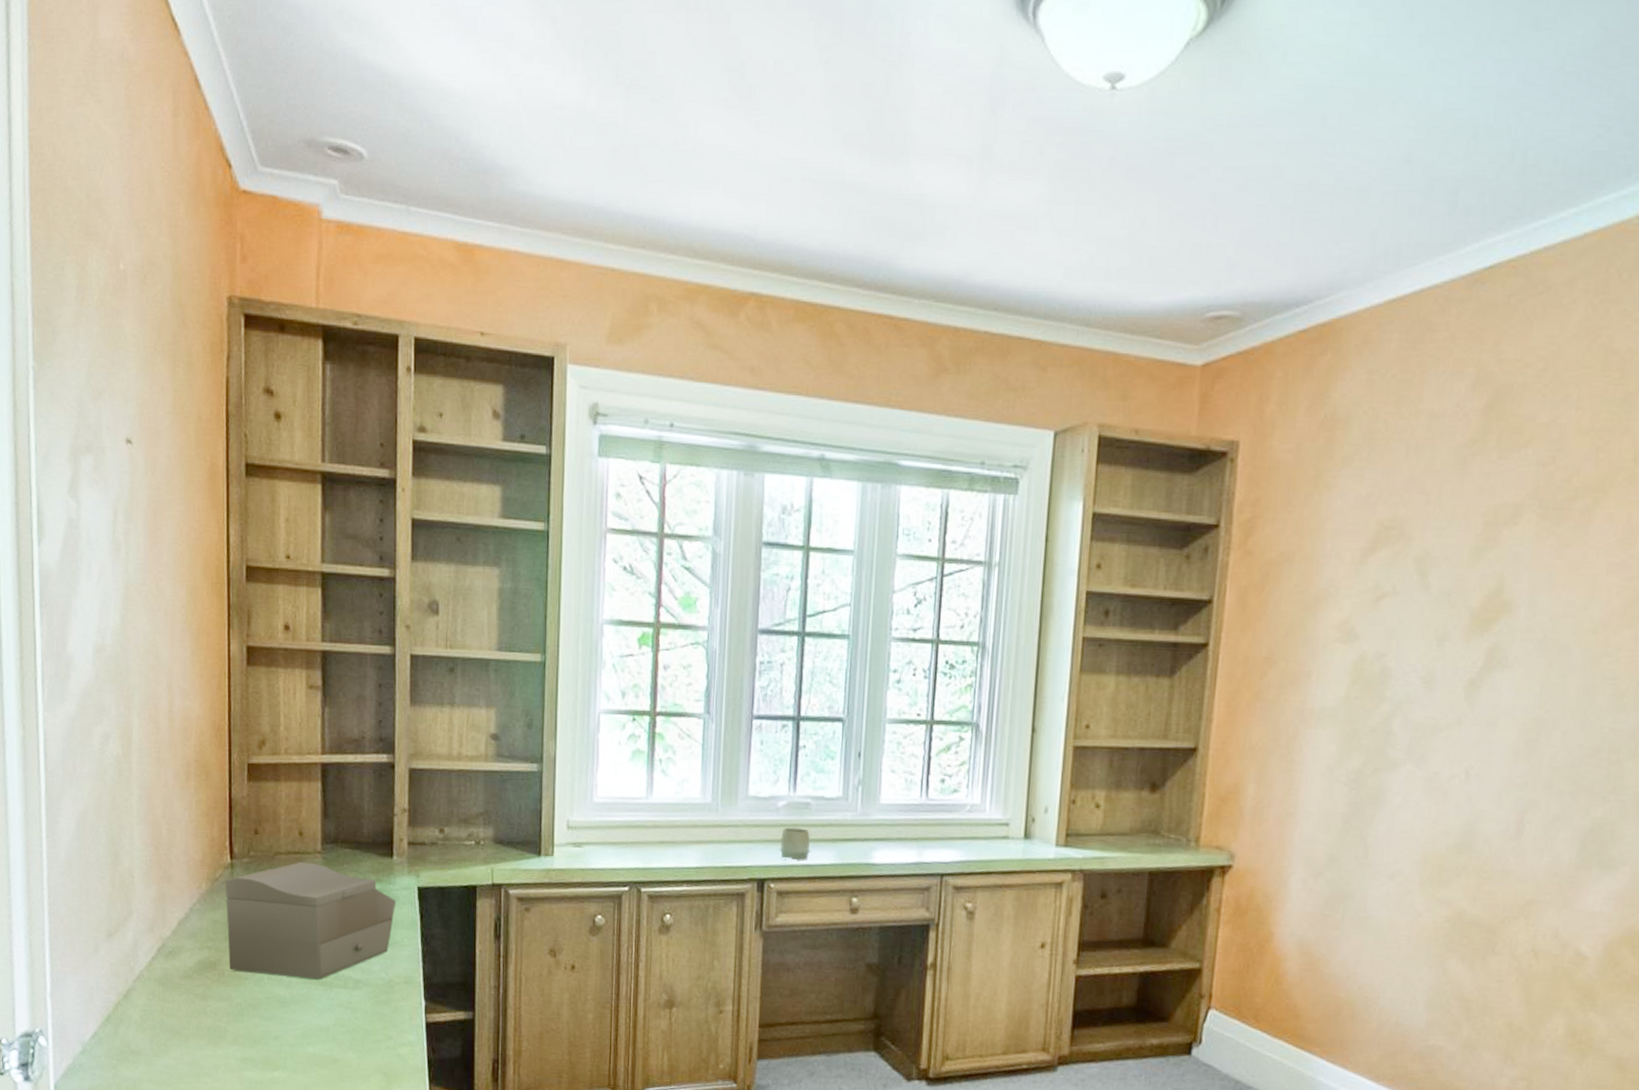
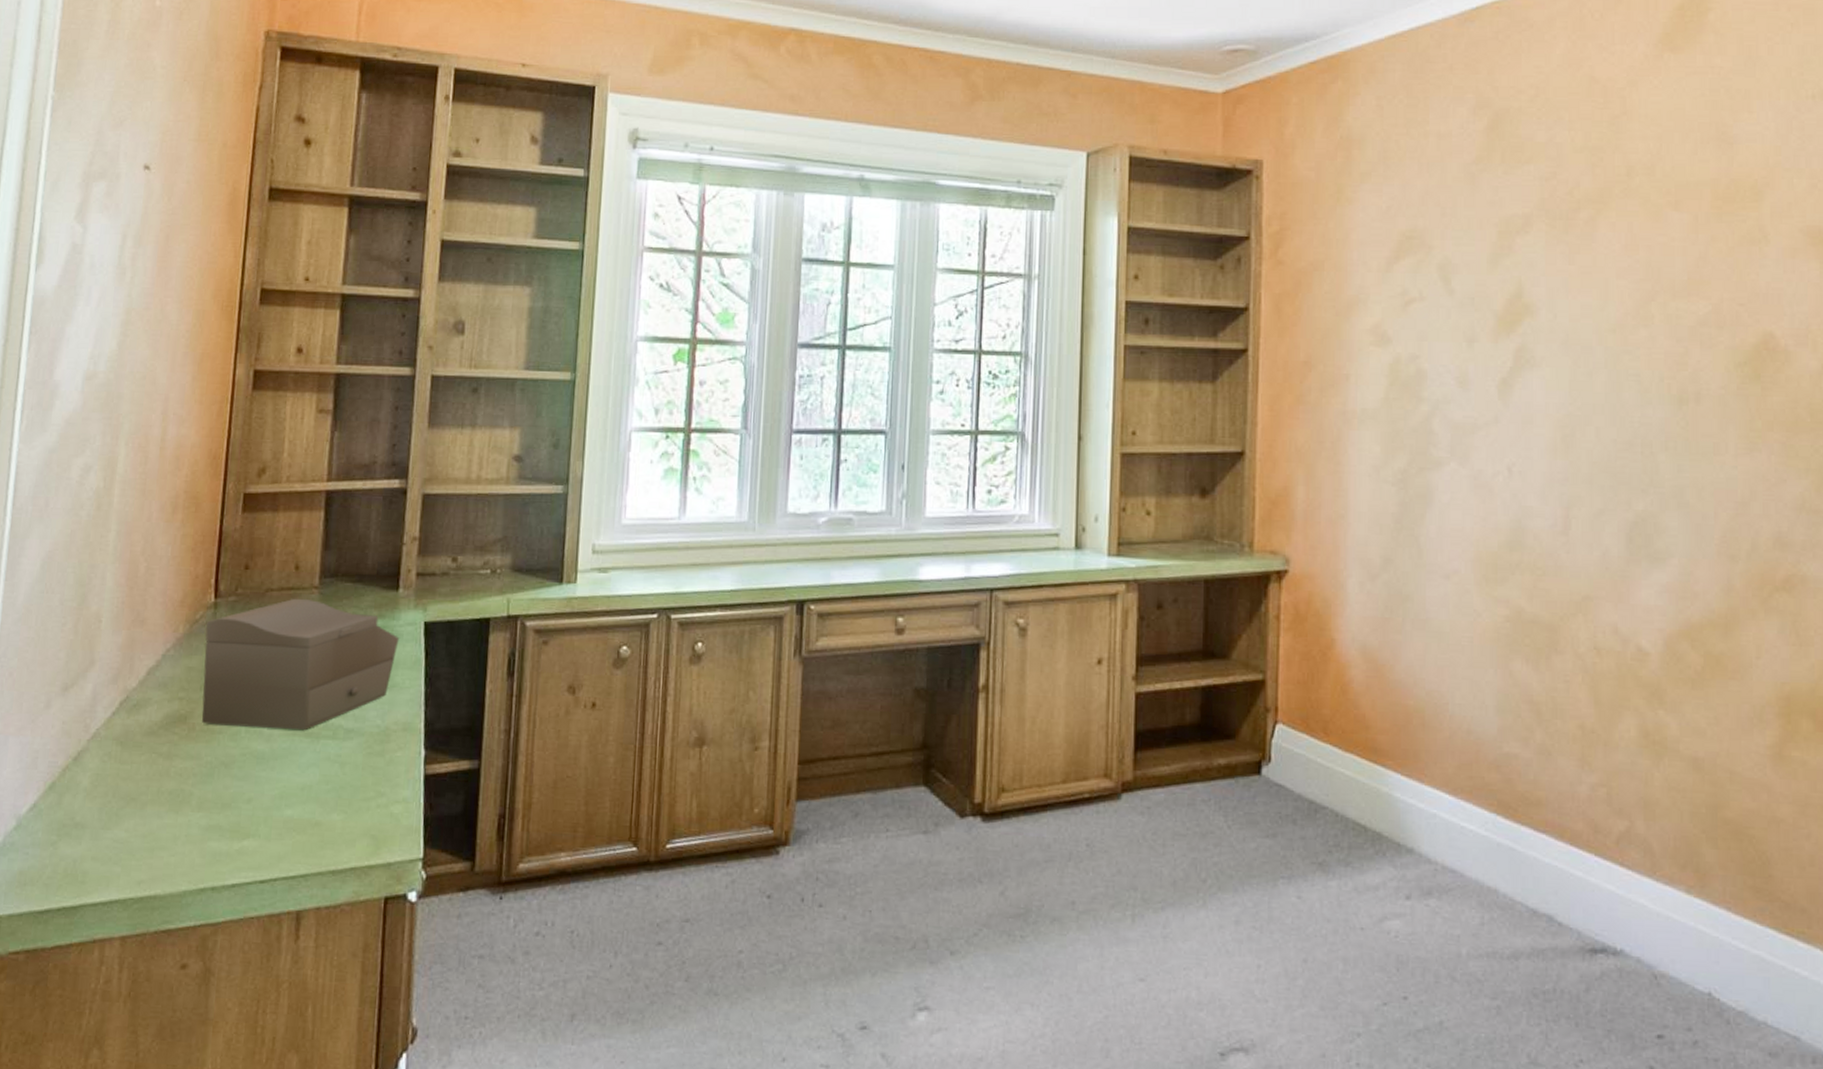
mug: present [780,827,811,862] -> none [821,544,853,580]

